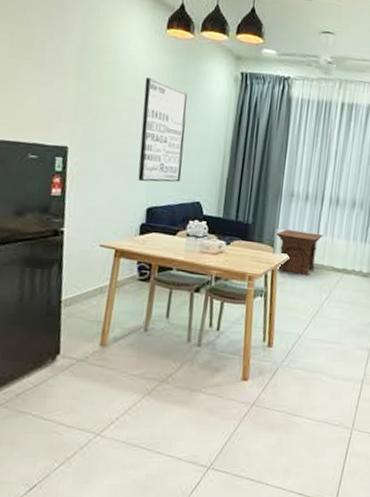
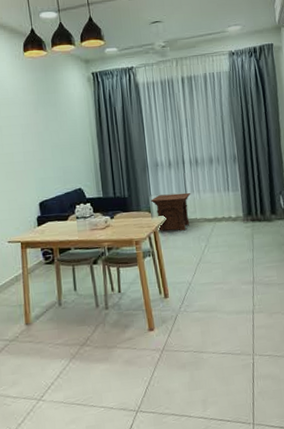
wall art: present [138,78,188,183] -> none [15,95,62,181]

